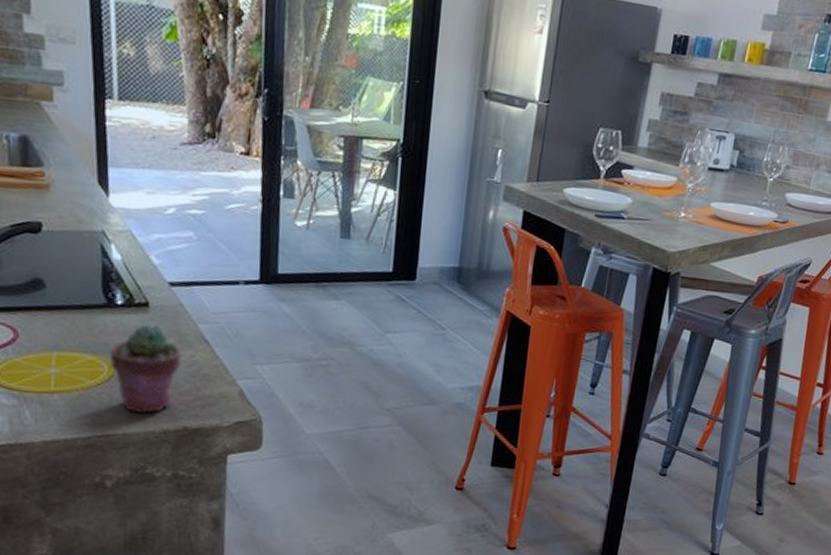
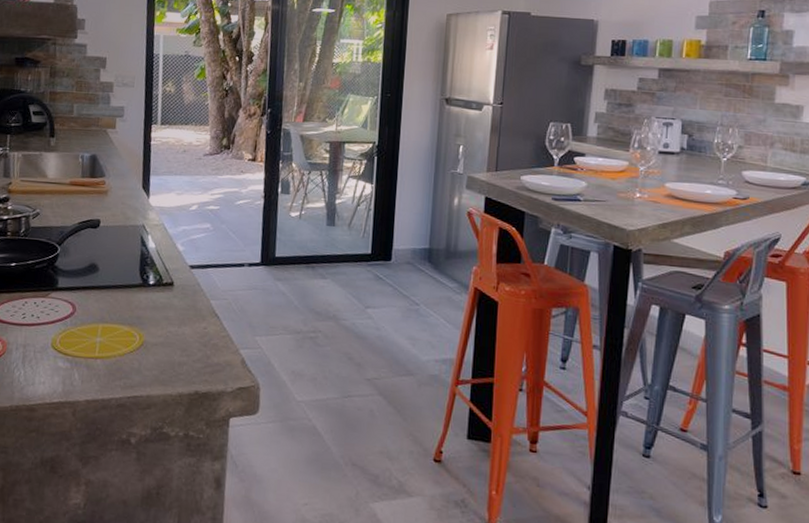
potted succulent: present [109,325,182,414] -> none [141,301,197,379]

